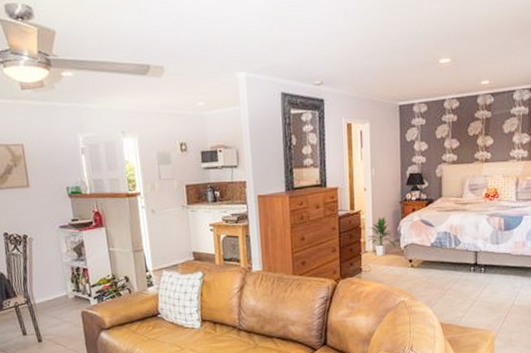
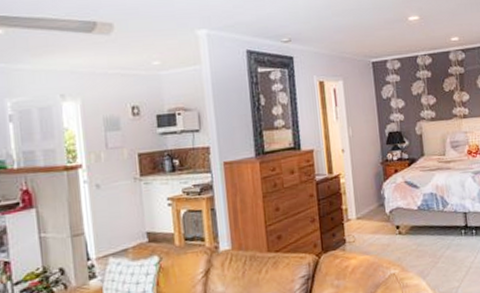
indoor plant: present [367,216,396,257] -> none [349,179,381,225]

